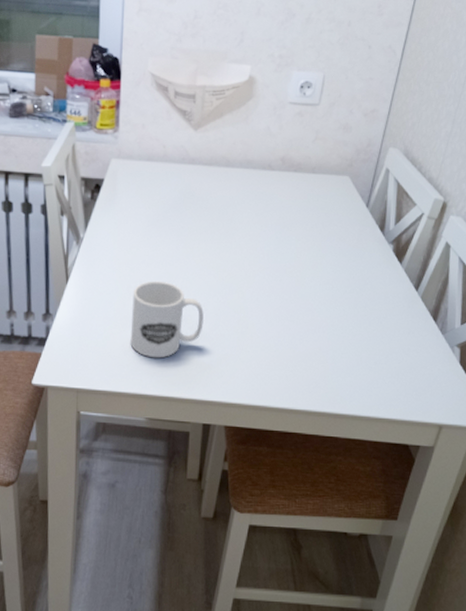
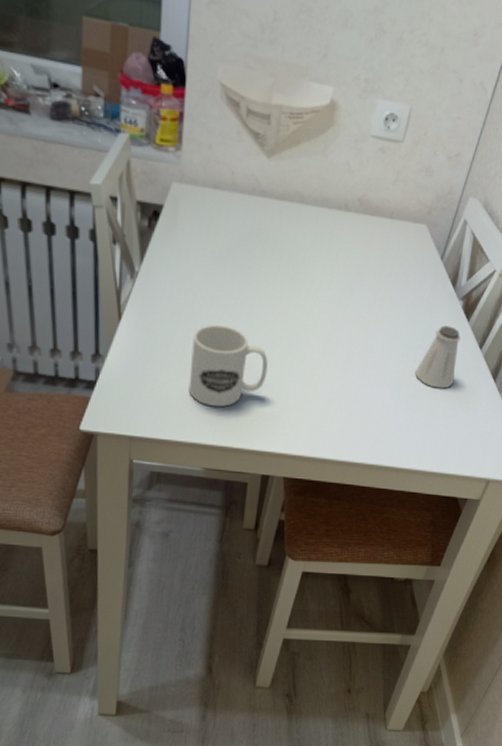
saltshaker: none [350,269,395,332] -> present [414,325,461,389]

